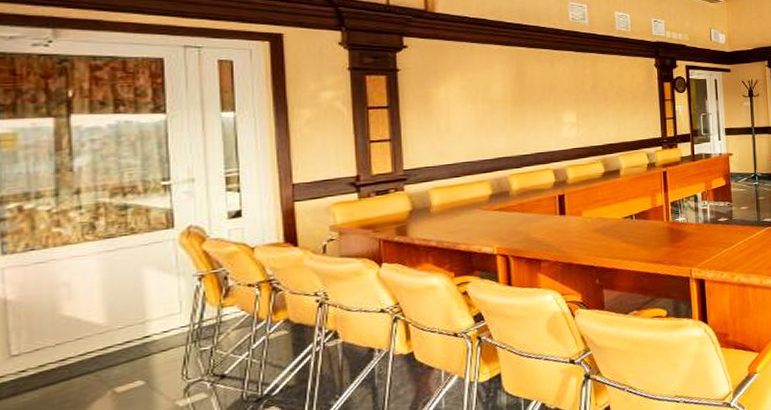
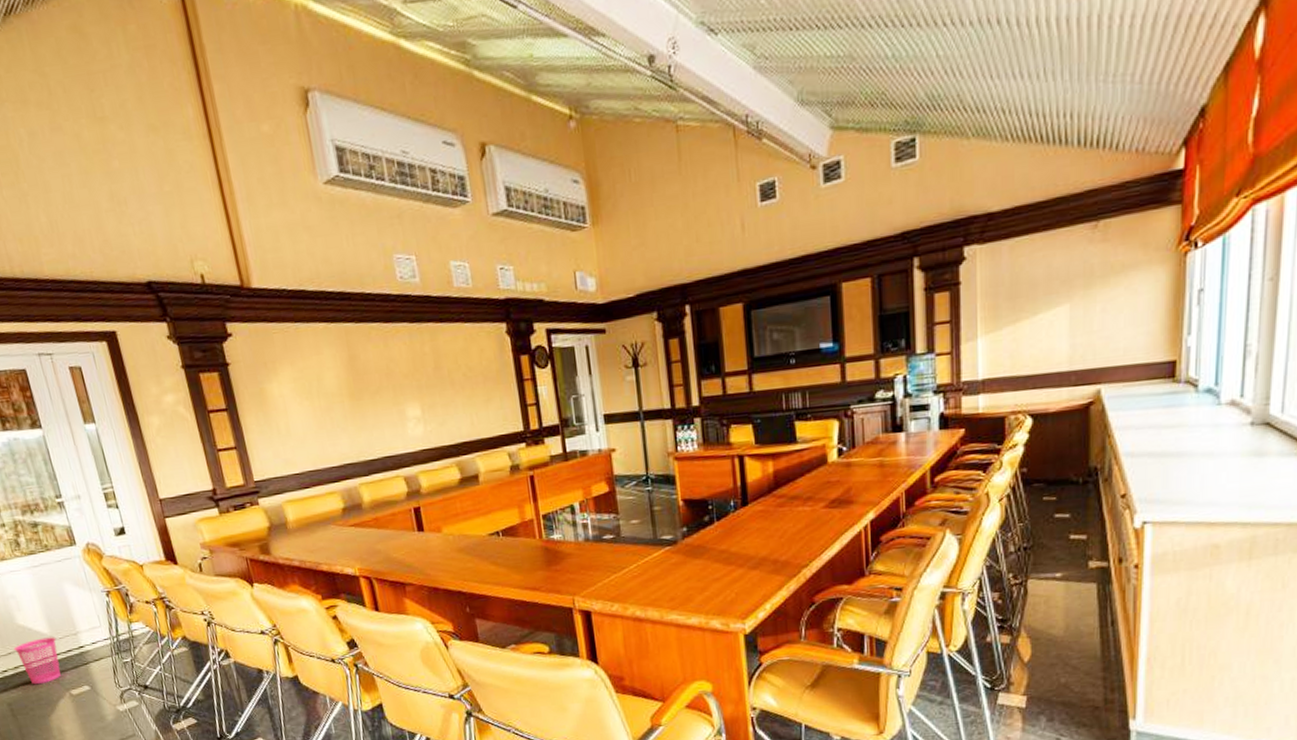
waste basket: none [45,327,114,385] -> present [13,637,61,685]

